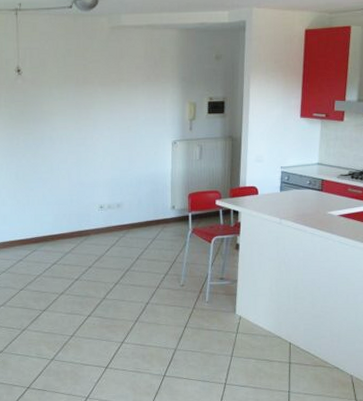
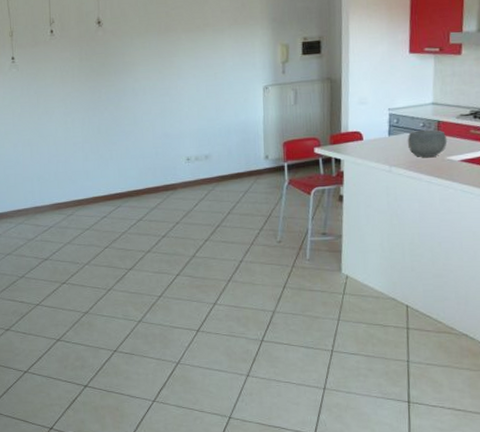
bowl: none [295,187,329,211] -> present [407,130,448,157]

